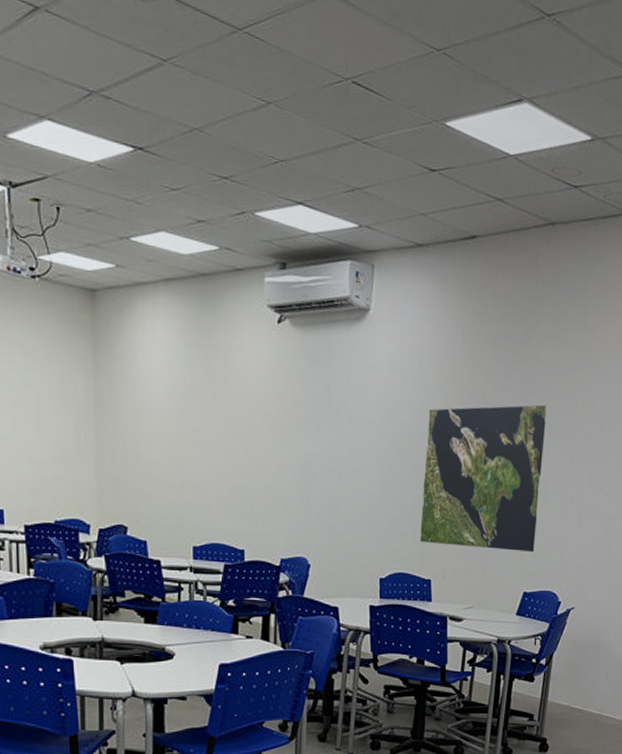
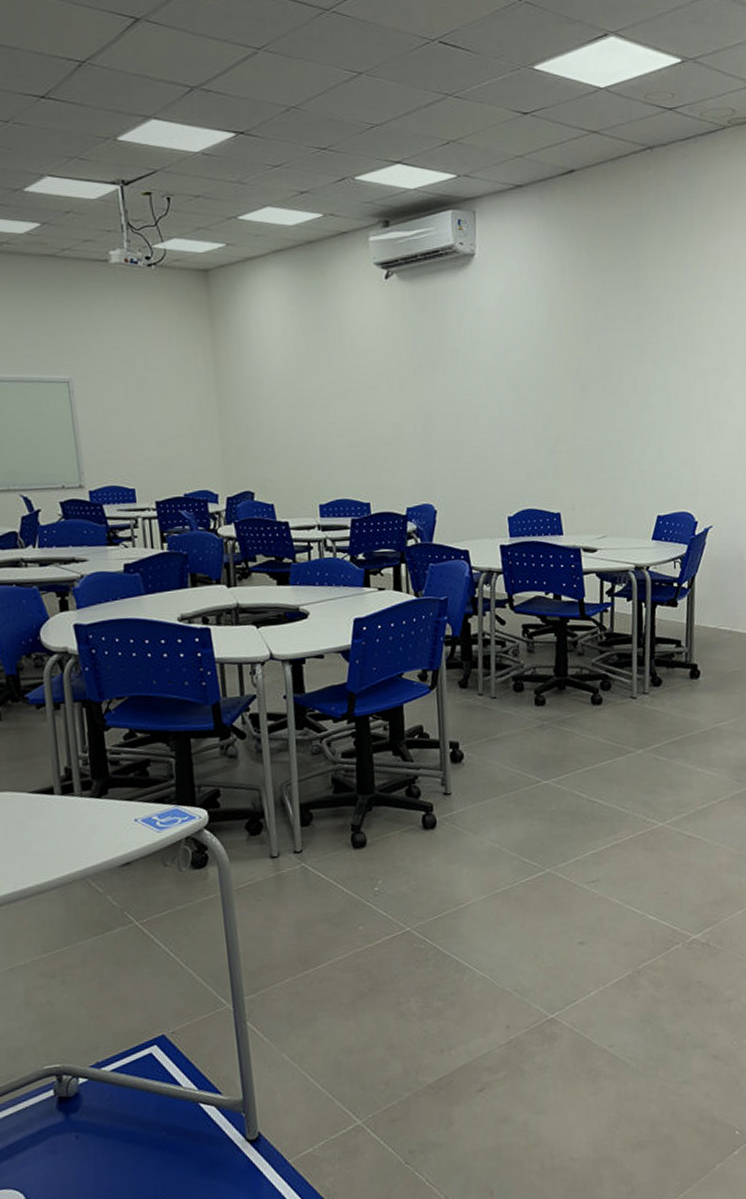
world map: present [420,404,547,553] -> none [543,325,665,477]

